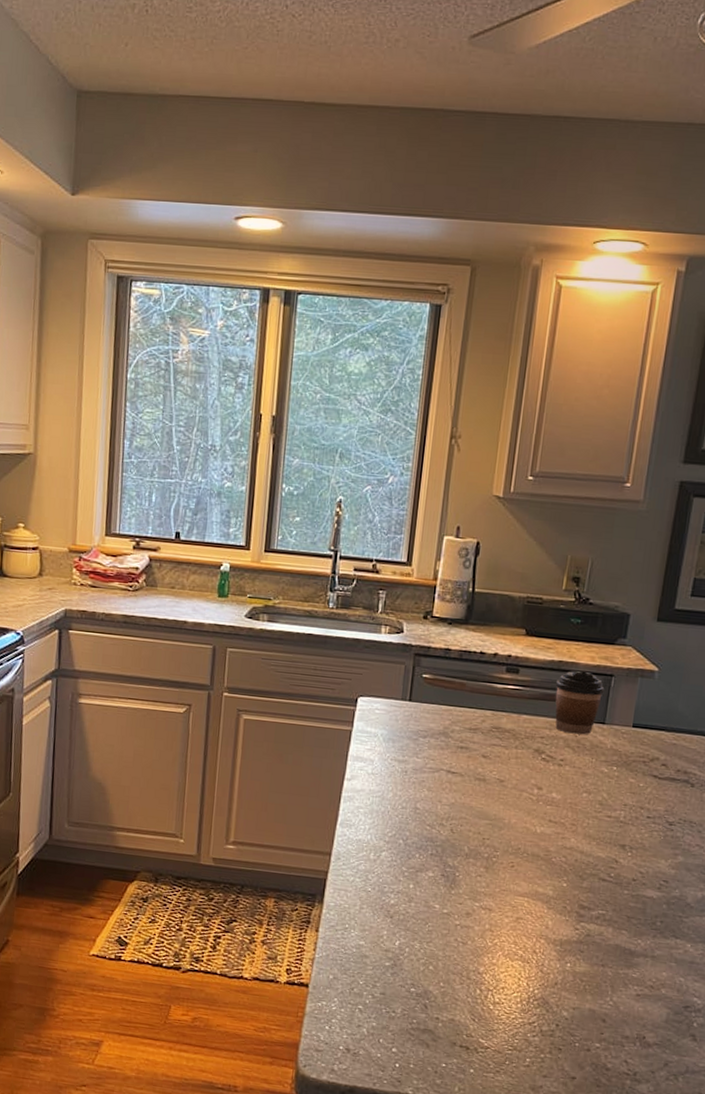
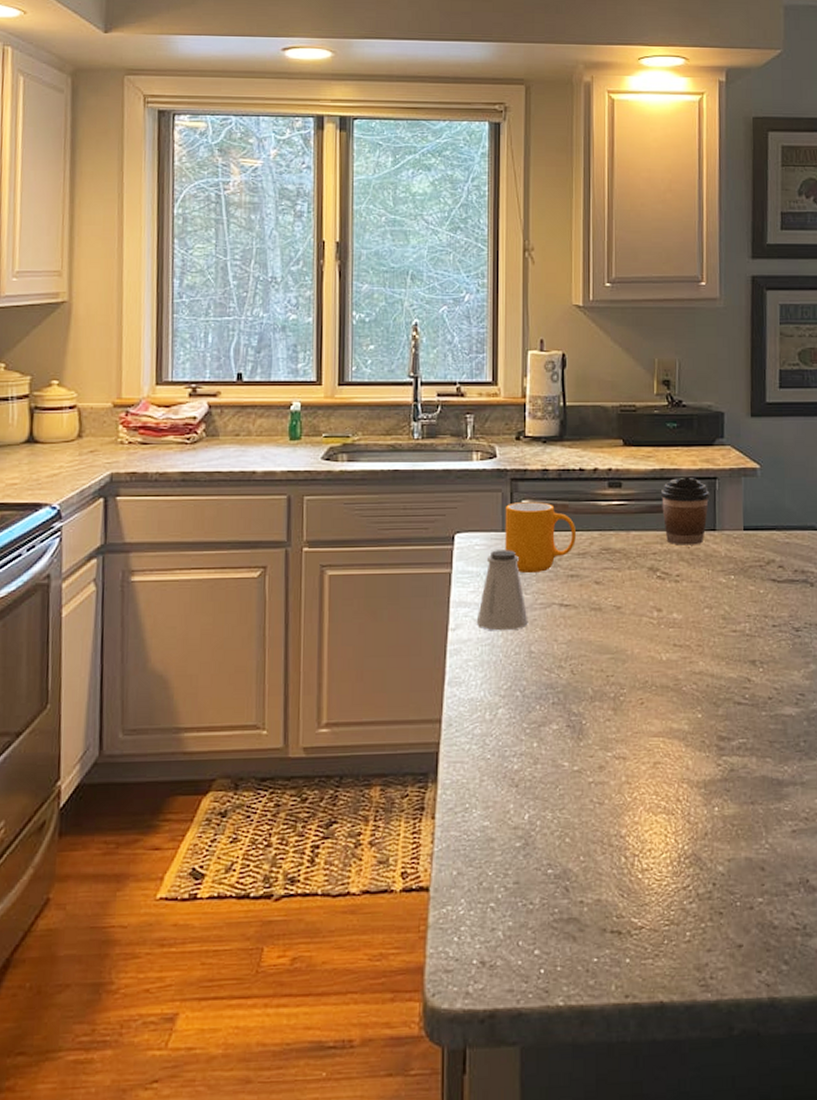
saltshaker: none [370,715,417,788] -> present [476,550,528,631]
mug: none [402,675,471,741] -> present [505,502,577,574]

